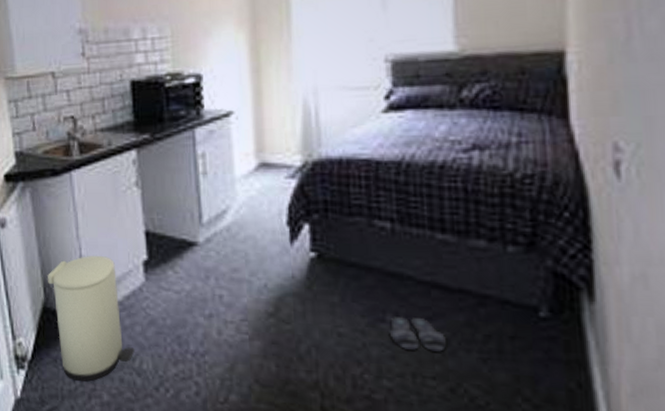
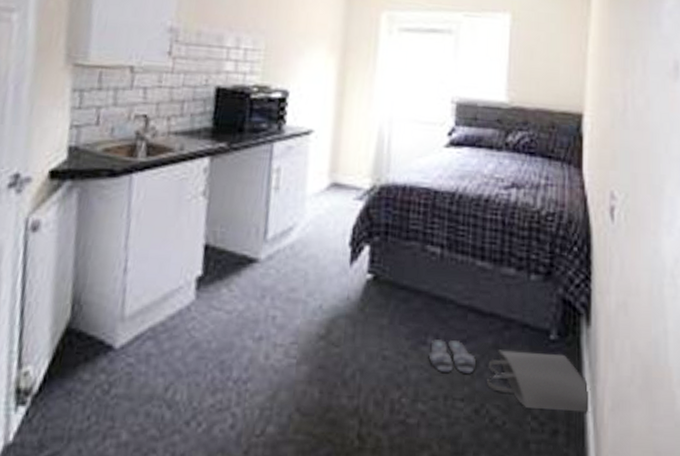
pedal bin: present [48,256,135,382] -> none [77,269,170,418]
tote bag: none [462,327,602,398] -> present [487,349,591,413]

